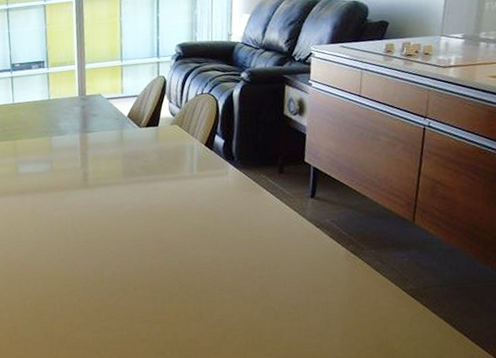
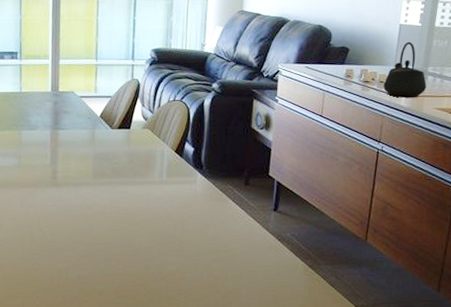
kettle: none [428,7,479,69] -> present [383,41,427,98]

